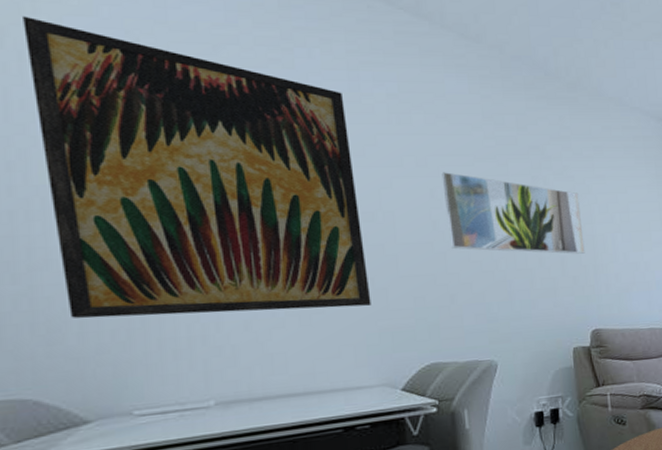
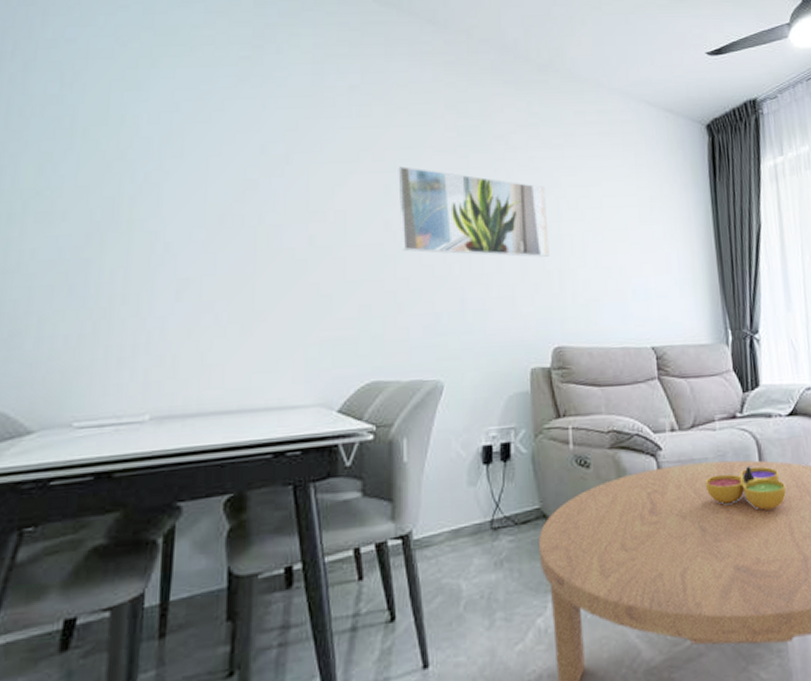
wall art: present [23,16,372,319] -> none [30,29,315,323]

